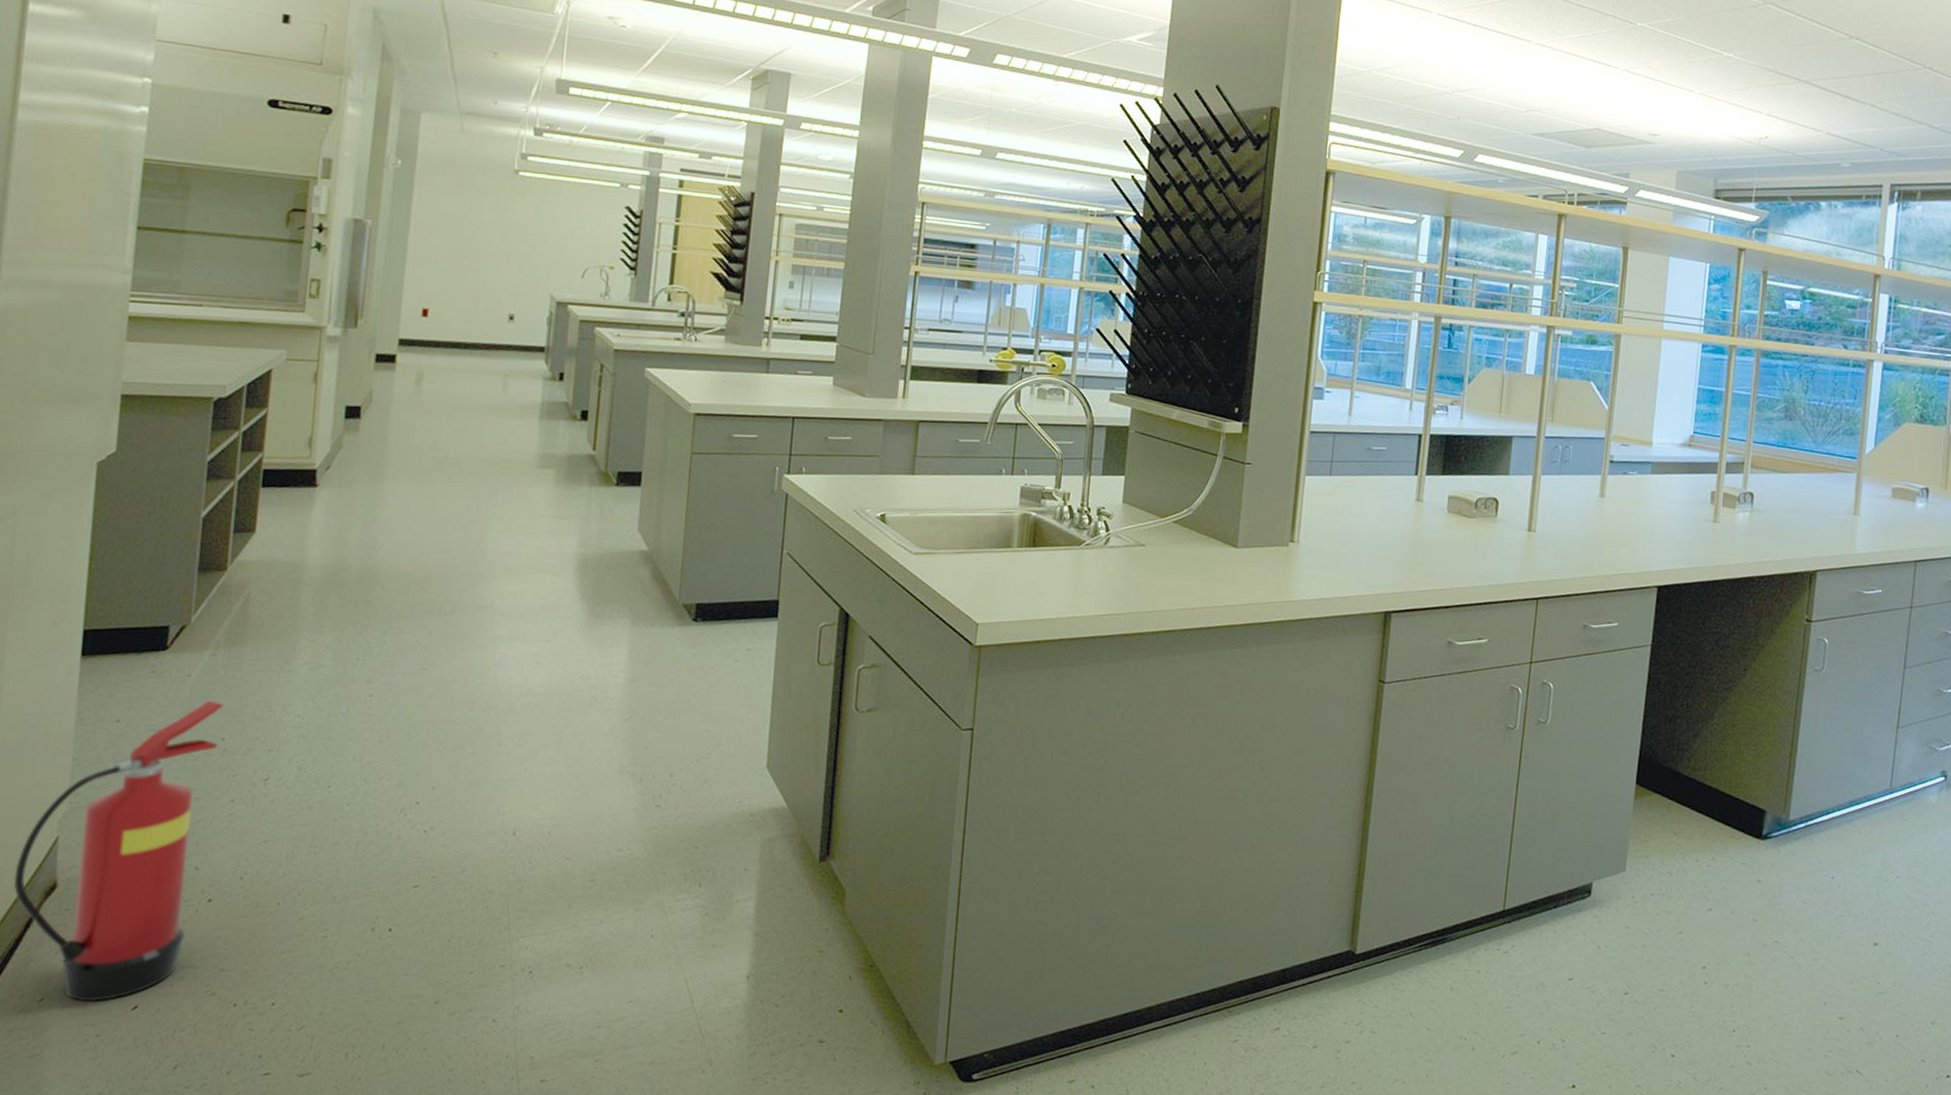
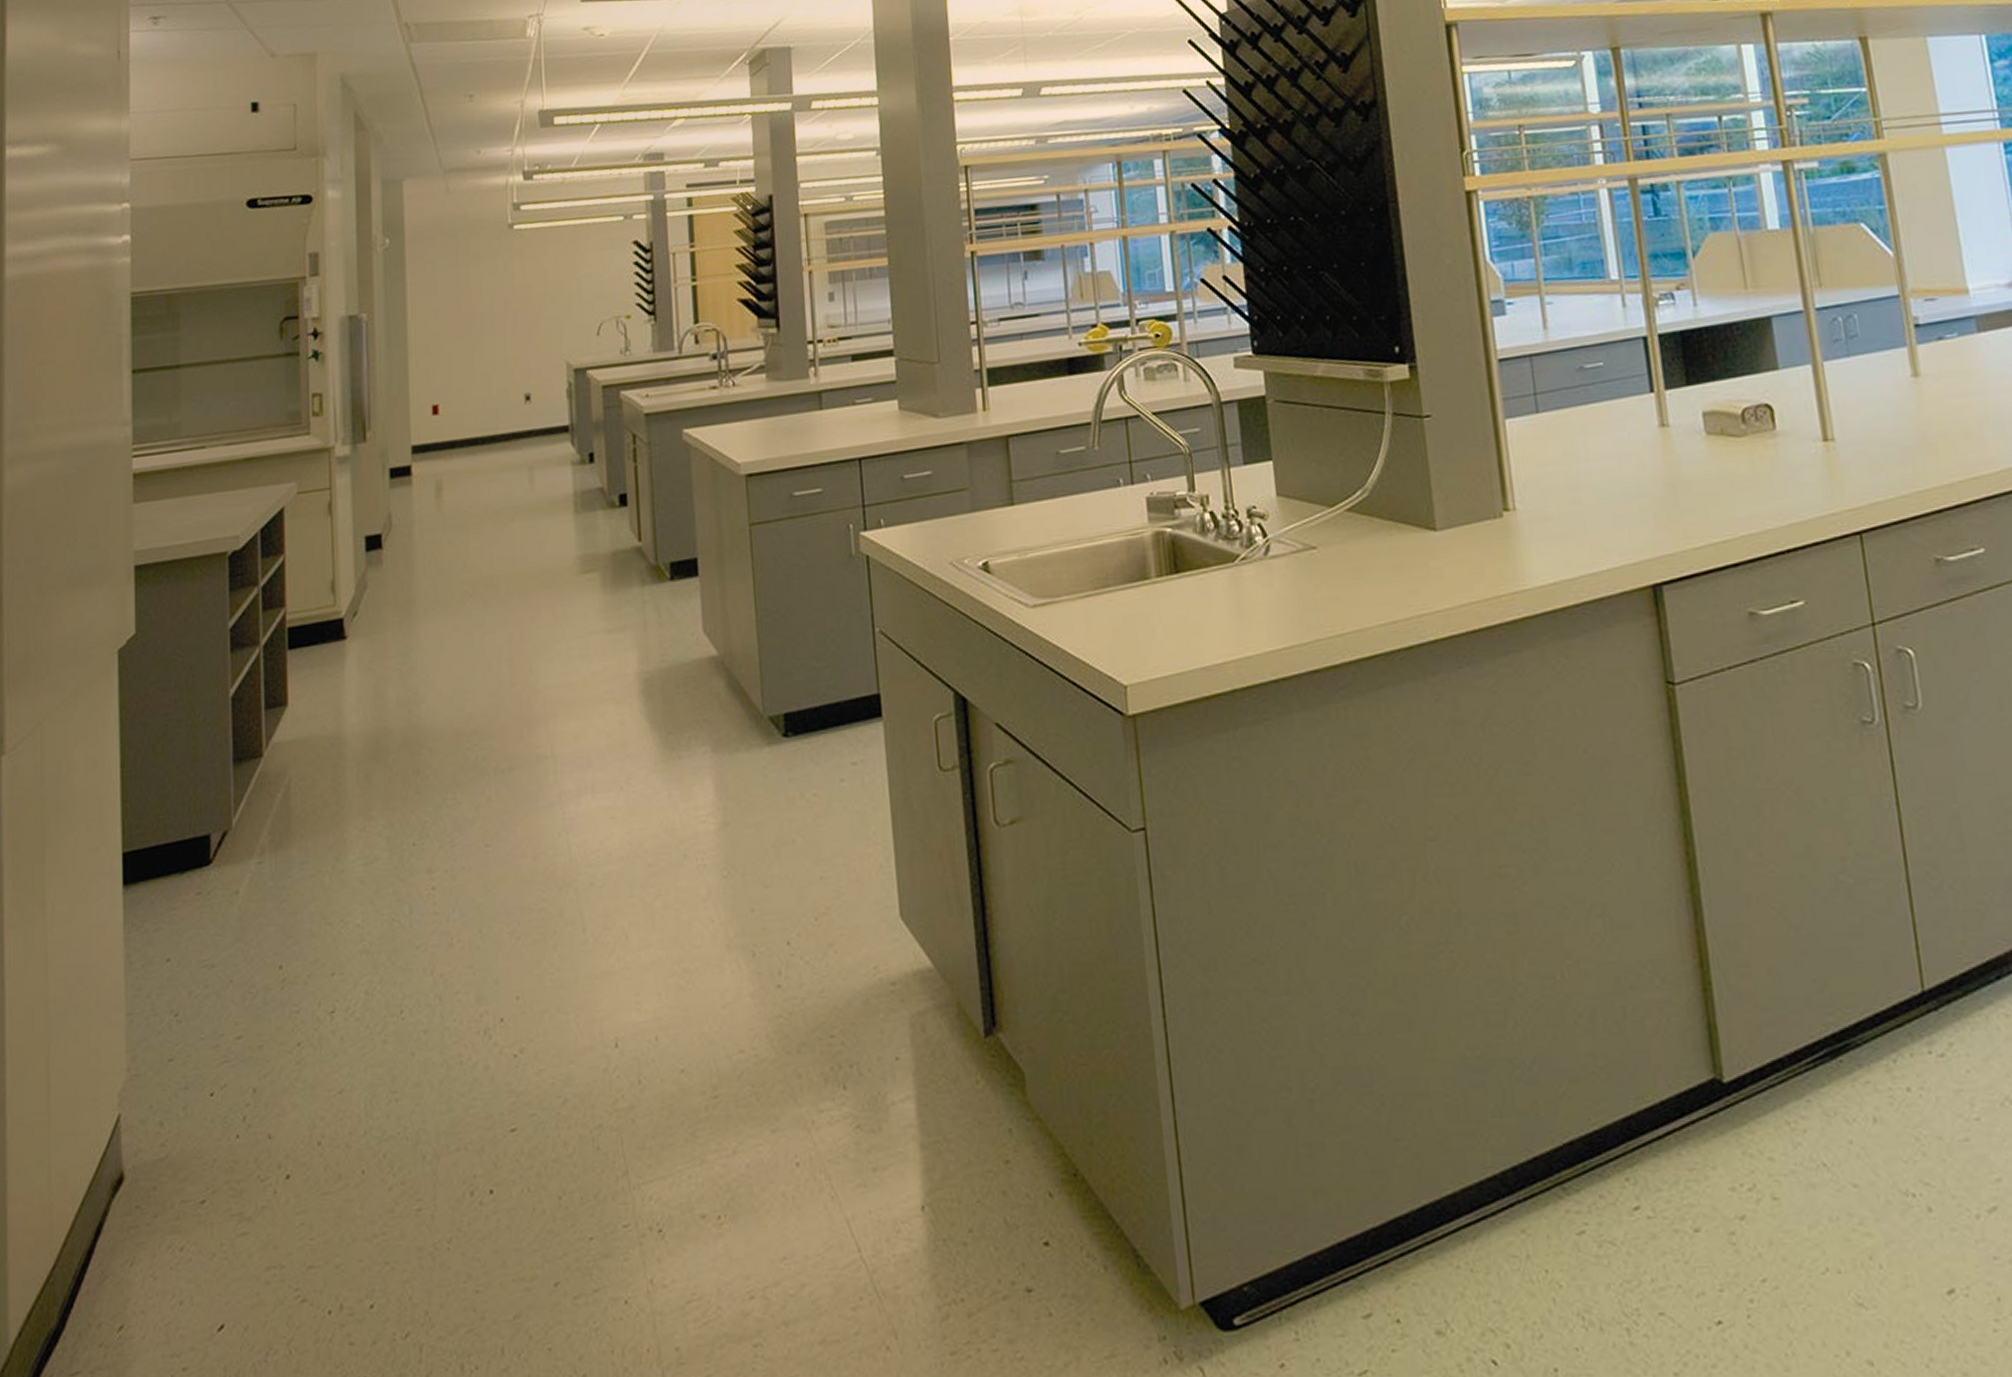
fire extinguisher: present [13,700,223,1002] -> none [79,920,277,1324]

